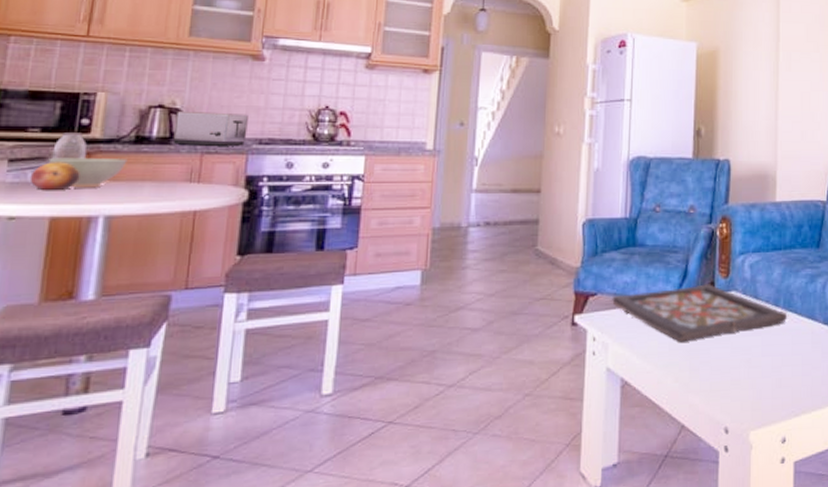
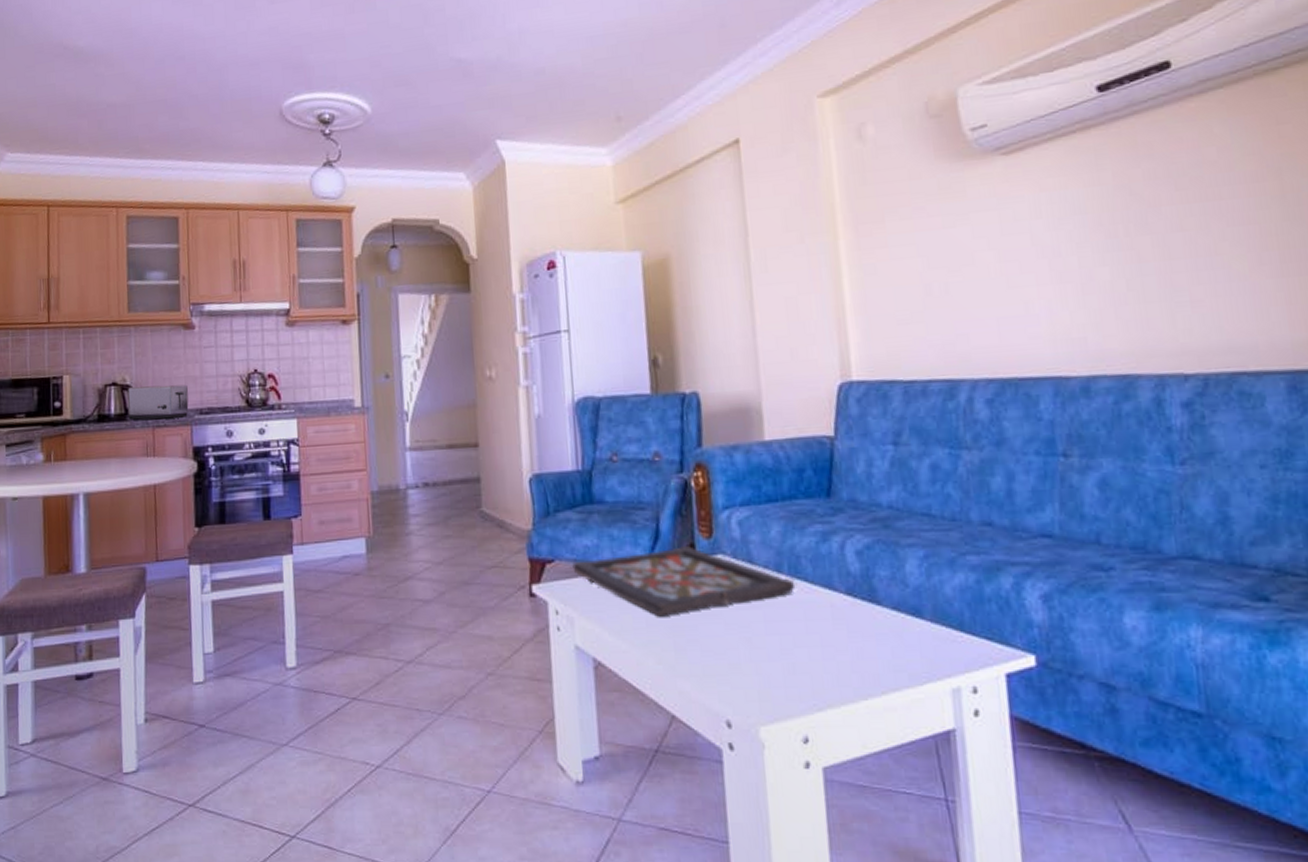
fruit: present [29,162,81,191] -> none [23,444,60,472]
bowl: present [48,157,128,188] -> none [35,437,95,468]
vase: present [50,133,88,159] -> none [36,415,63,442]

